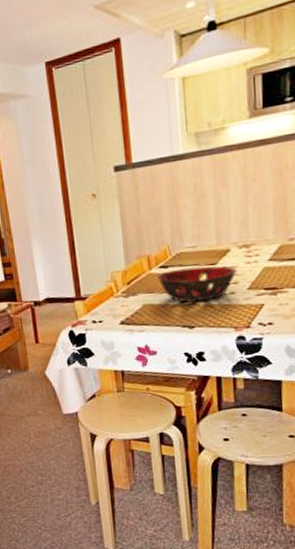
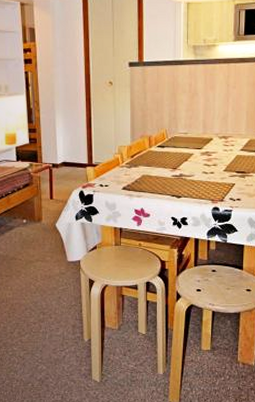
decorative bowl: present [157,265,237,303] -> none [155,149,217,177]

